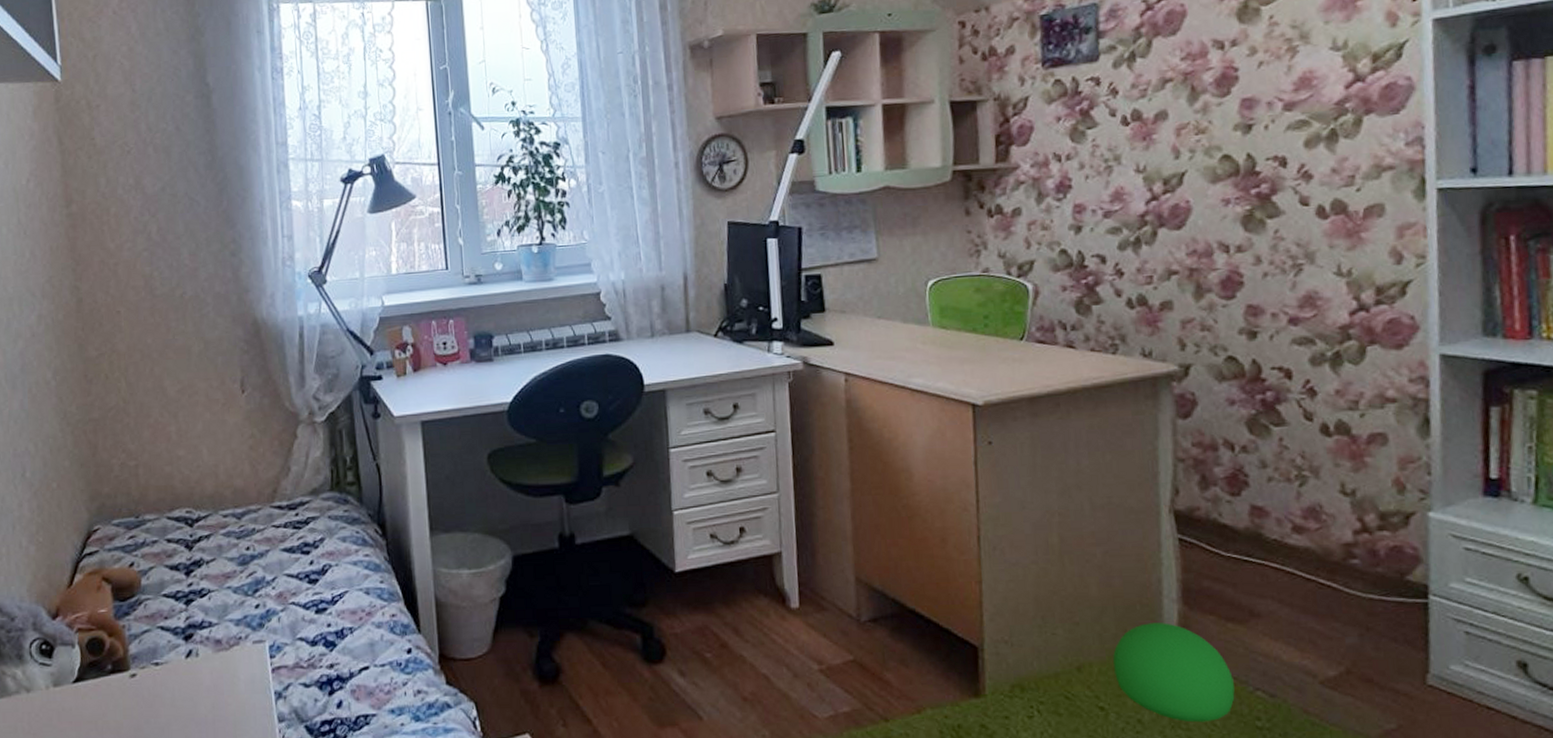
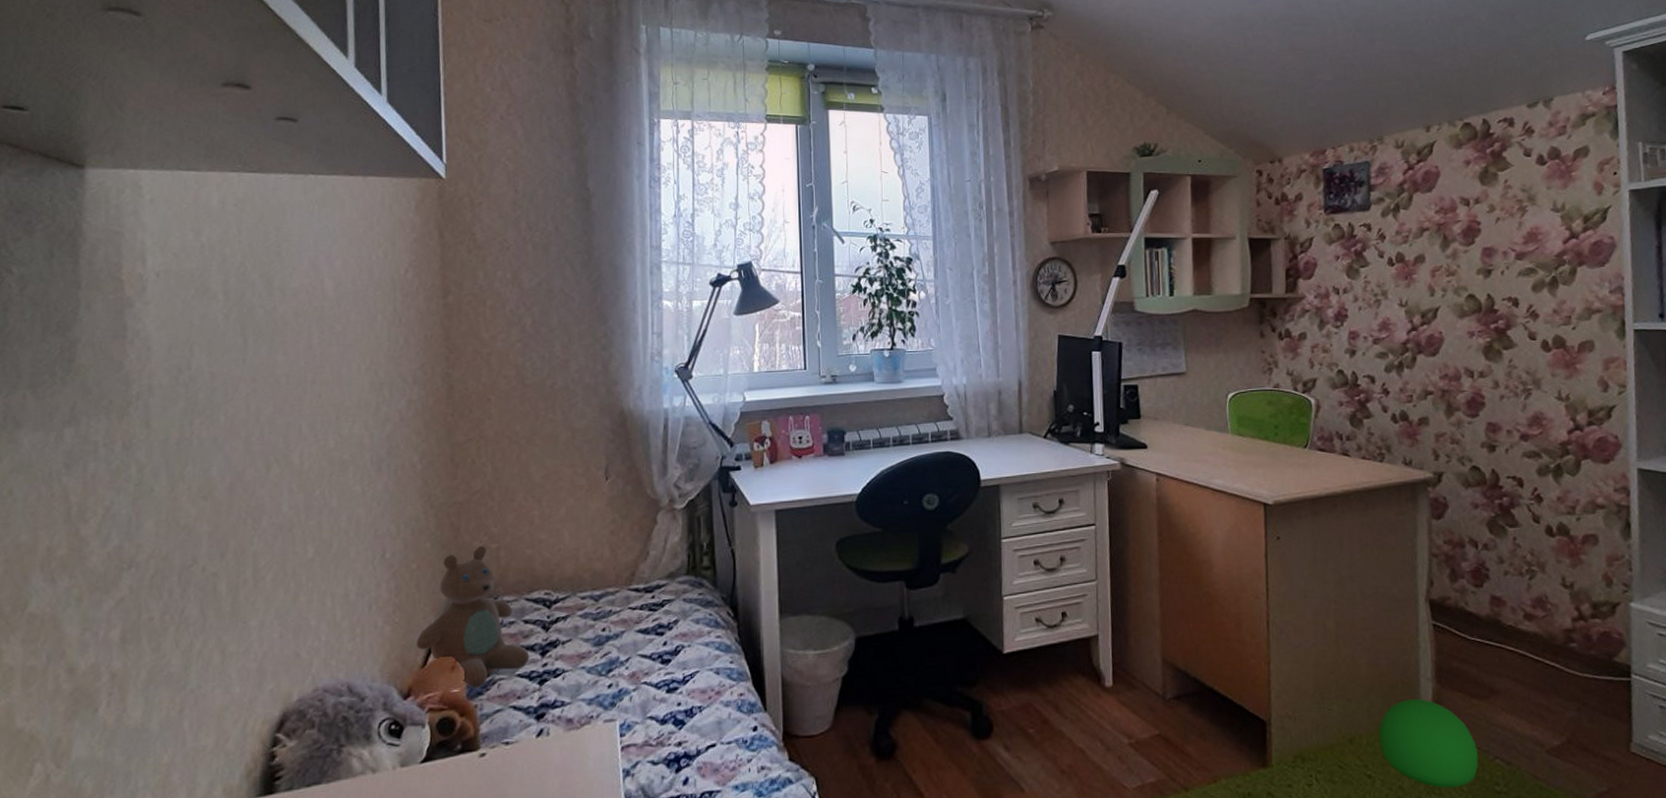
teddy bear: none [61,463,175,608] -> present [416,545,530,688]

